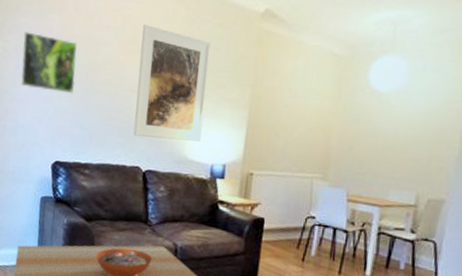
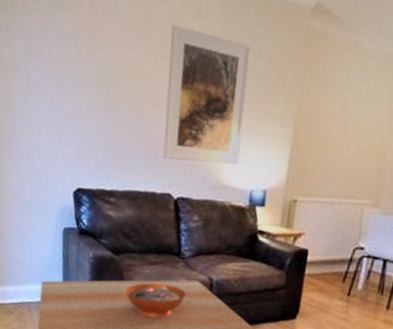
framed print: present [20,32,77,94] -> none [33,36,96,110]

